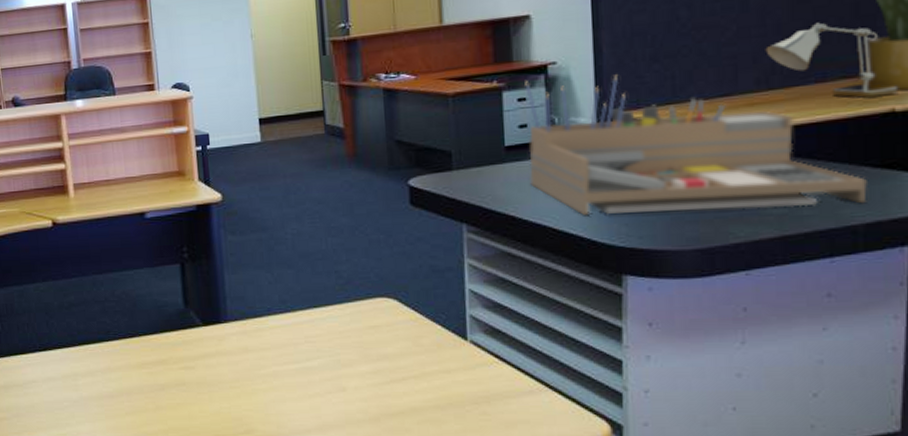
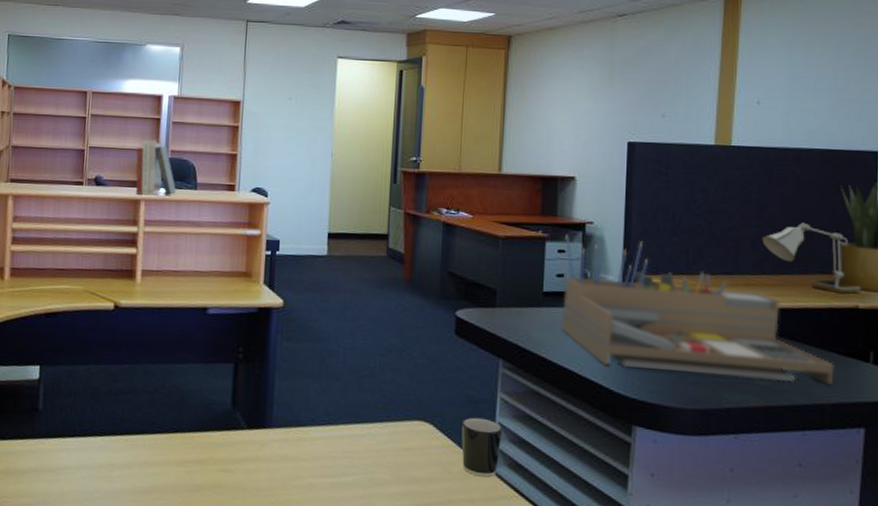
books: none [48,51,95,109] -> present [135,139,176,195]
mug: none [427,286,475,346] -> present [461,417,503,478]

